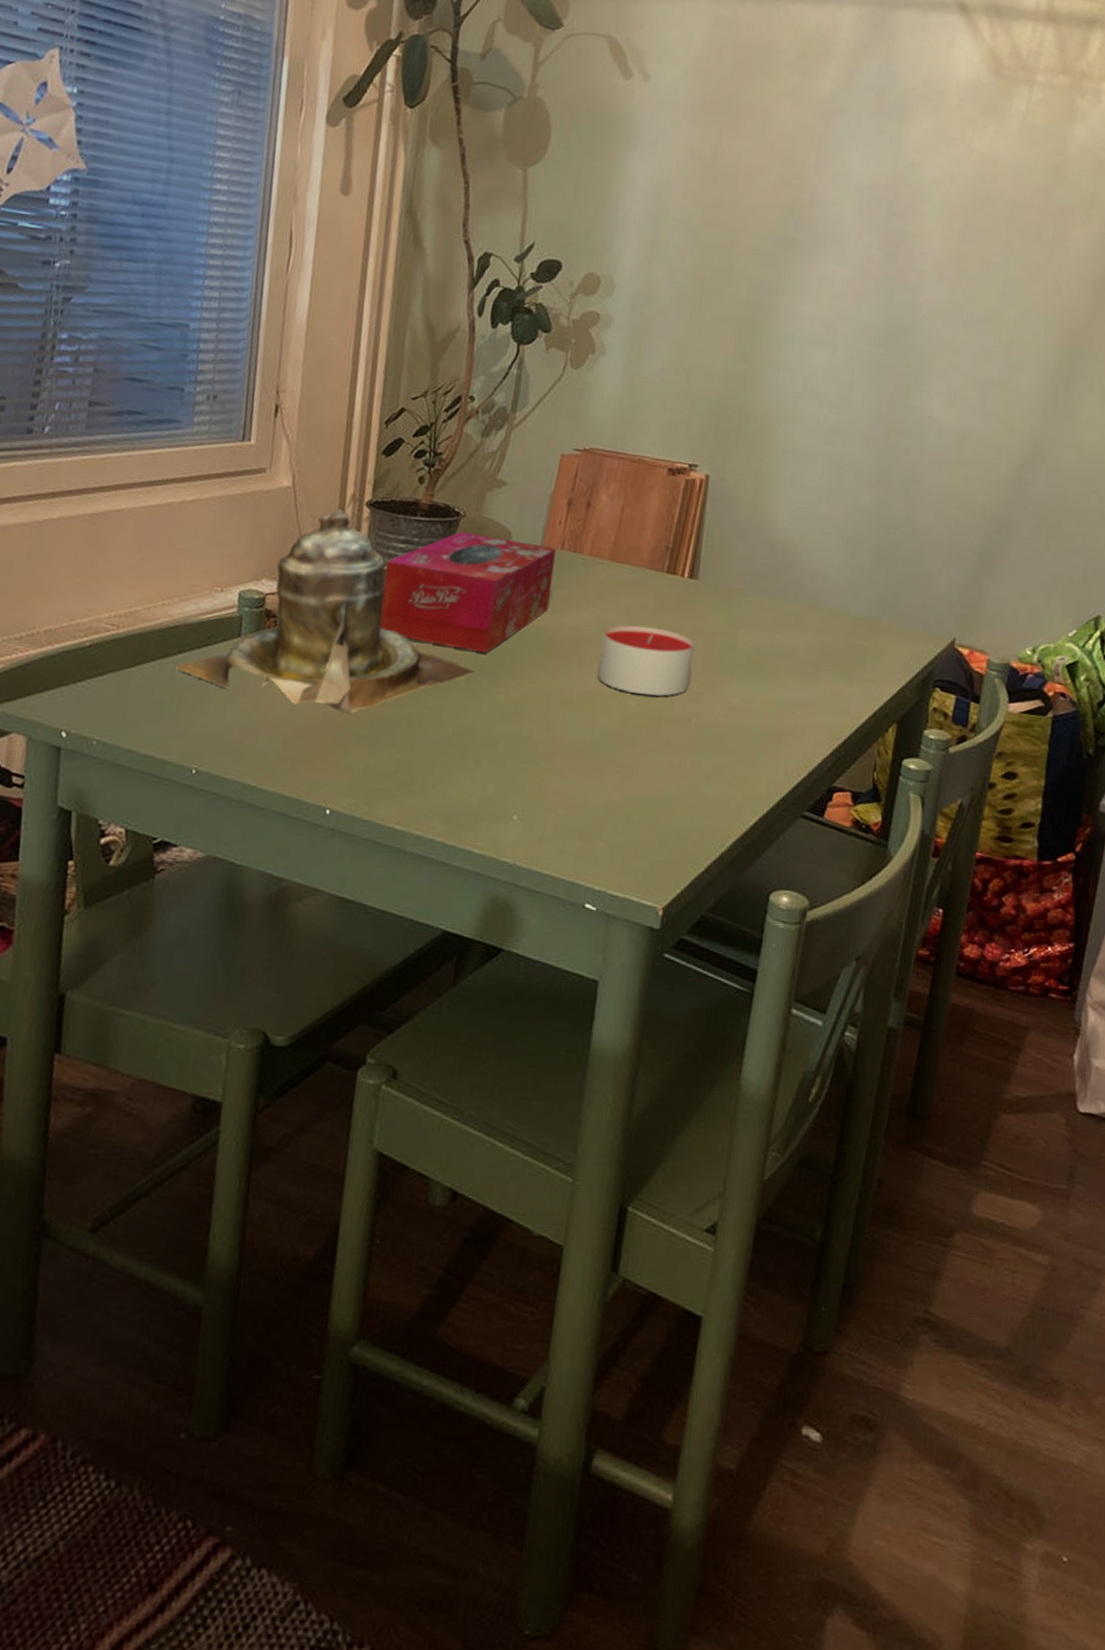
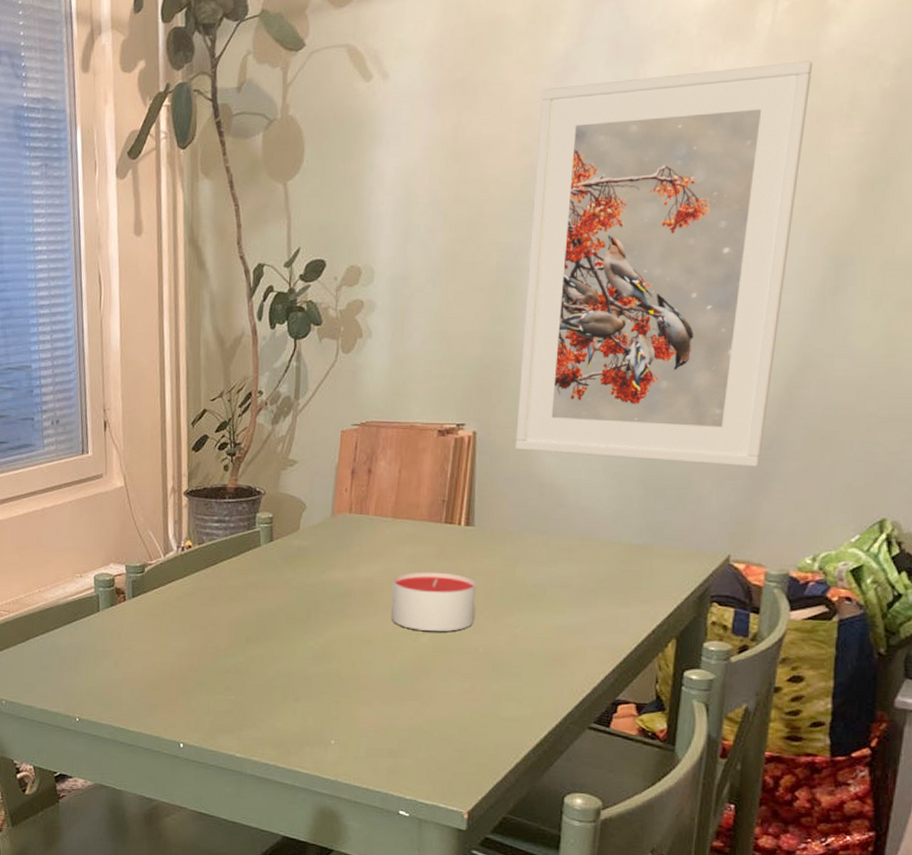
teapot: present [173,508,475,713] -> none [52,499,287,665]
tissue box: present [380,531,556,654] -> none [205,507,345,608]
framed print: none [749,126,1060,549] -> present [515,61,813,467]

